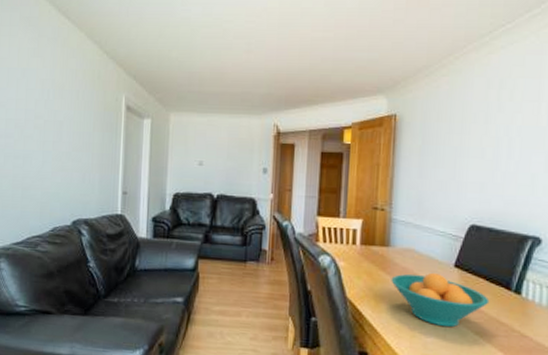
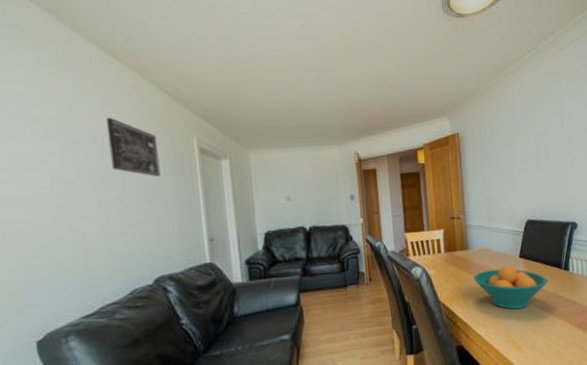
wall art: none [52,71,92,129] -> present [106,117,161,177]

